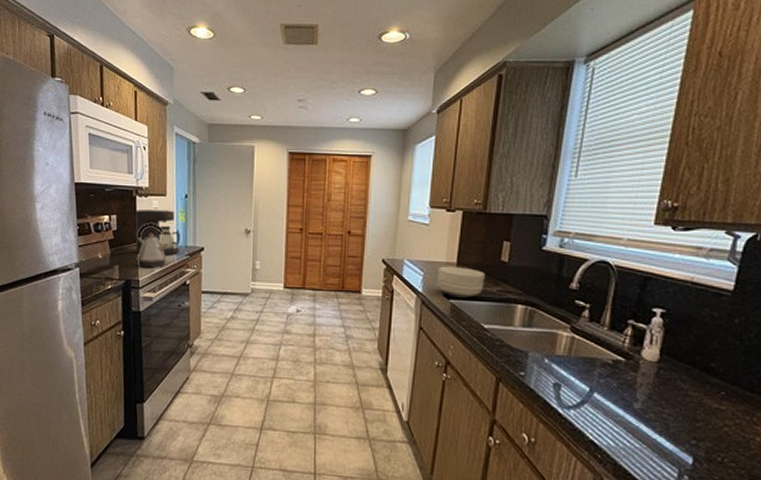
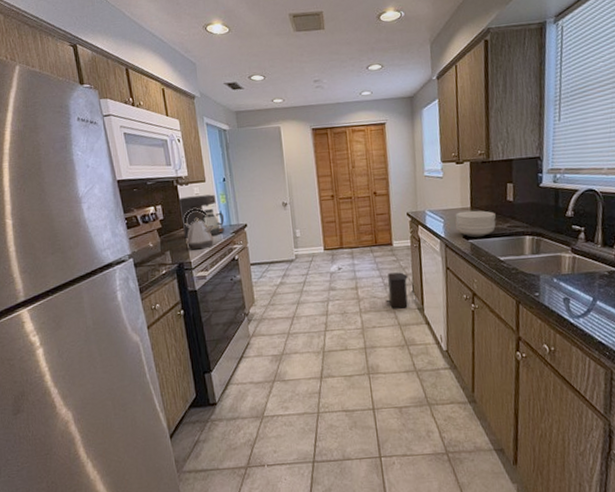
pedal bin: none [345,324,373,366] -> present [385,272,408,309]

